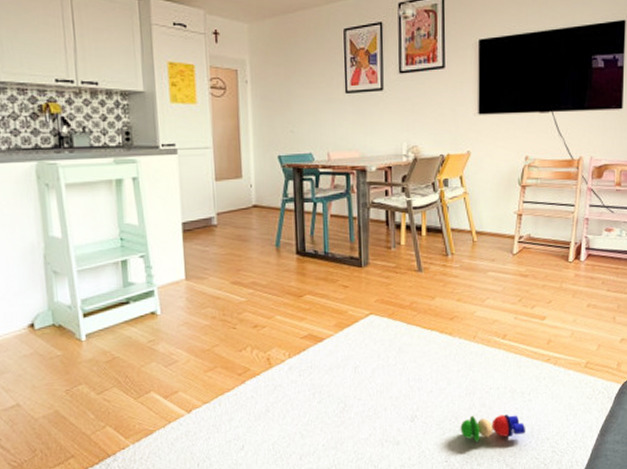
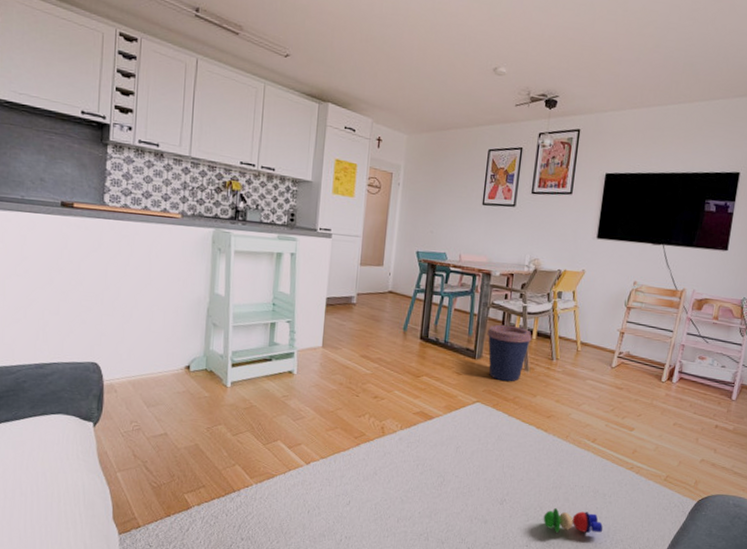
coffee cup: none [371,224,422,288] -> present [487,324,532,382]

